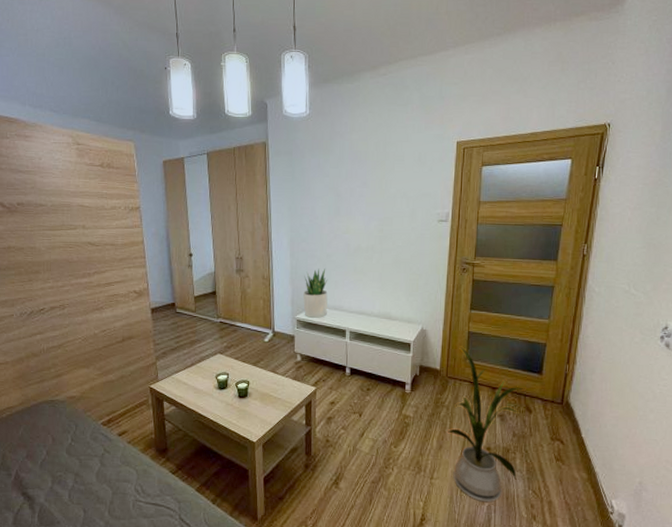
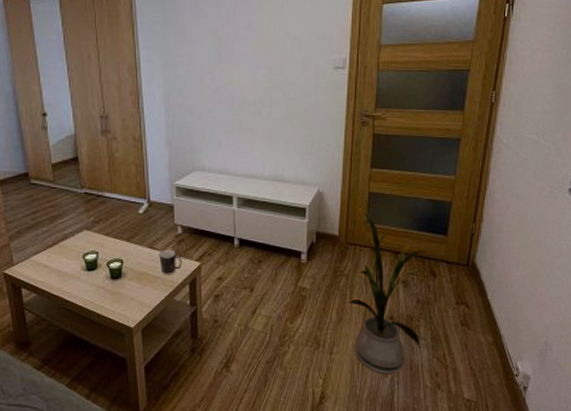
mug: none [280,374,300,397] -> present [159,249,182,275]
planter: present [303,268,328,318] -> none [182,126,211,184]

